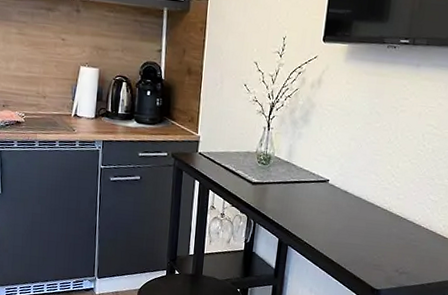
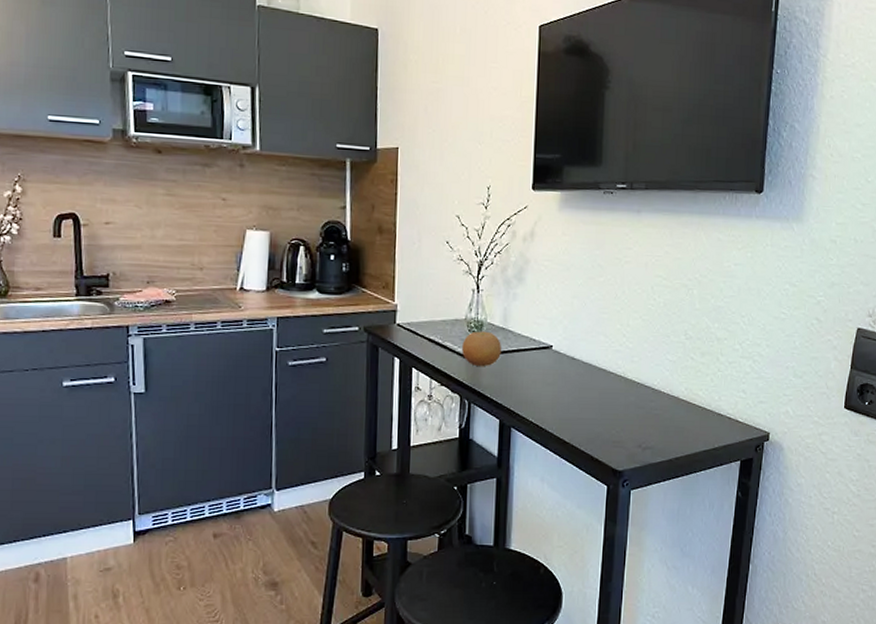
fruit: none [251,163,286,194] -> present [462,331,502,367]

